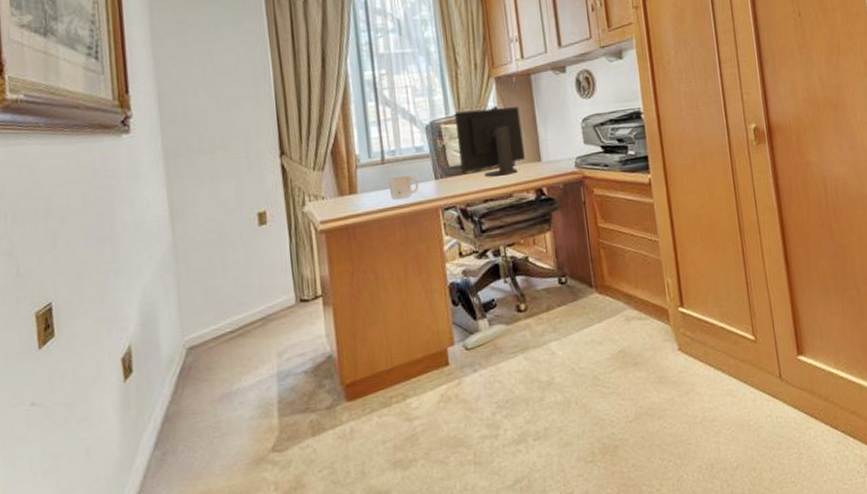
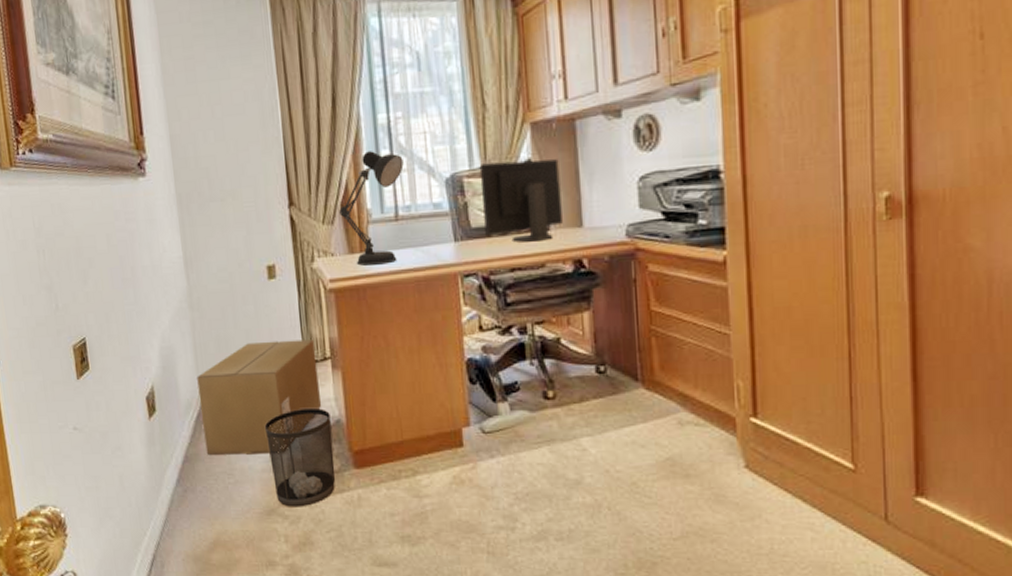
box: none [181,280,314,411] -> present [197,339,322,455]
waste bin: none [253,346,328,452] -> present [264,409,336,507]
desk lamp: none [329,103,388,207] -> present [339,151,404,266]
mug: present [388,176,419,201] -> none [402,236,436,263]

